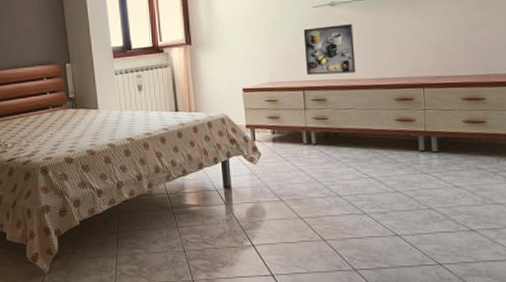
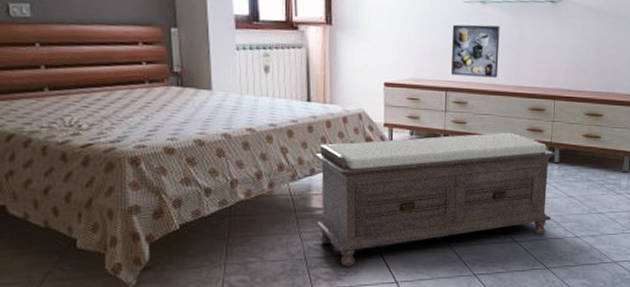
bench: none [185,124,437,259] -> present [314,132,556,267]

